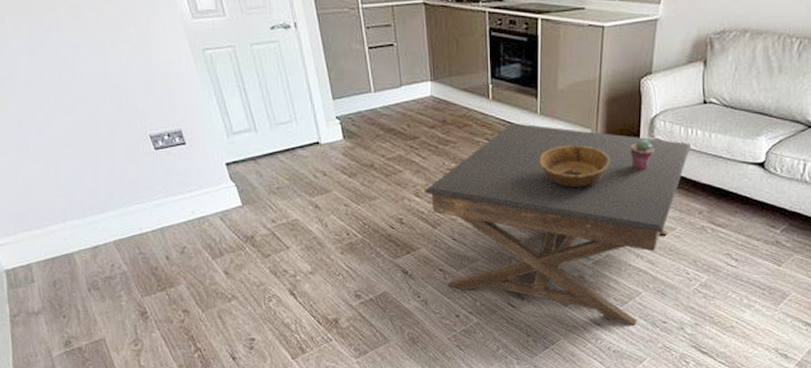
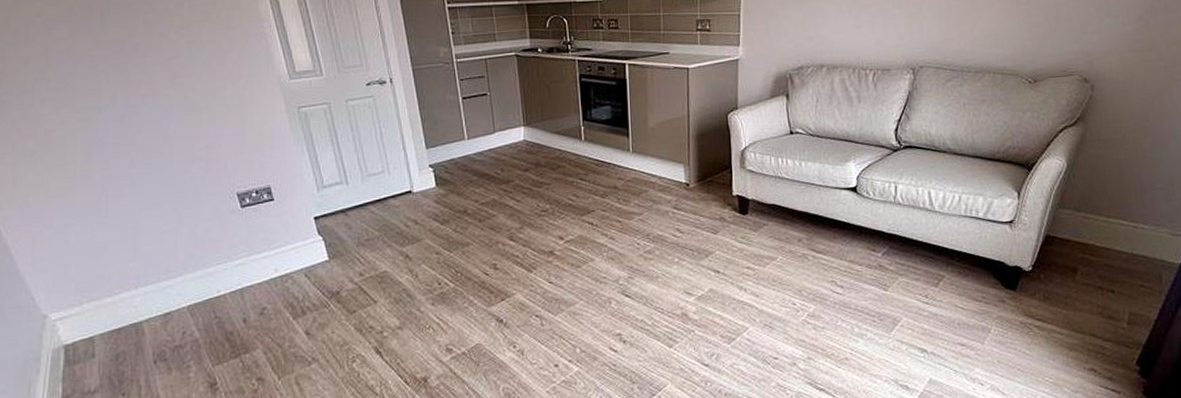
coffee table: present [423,123,691,326] -> none [518,161,783,364]
decorative bowl: present [539,144,611,188] -> none [634,179,705,222]
potted succulent: present [630,140,654,170] -> none [724,171,747,201]

